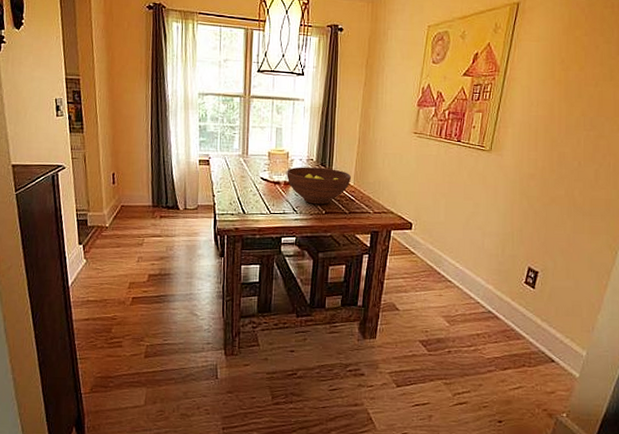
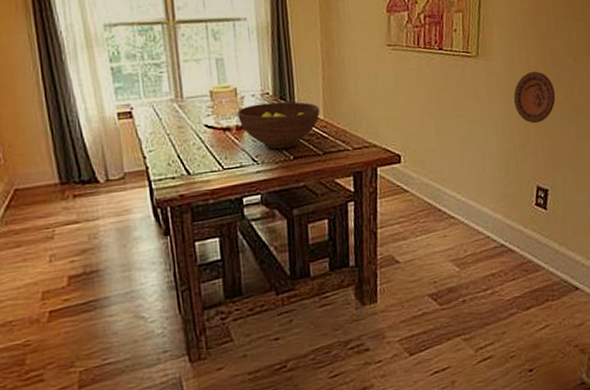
decorative plate: none [517,170,558,214] -> present [513,71,556,124]

